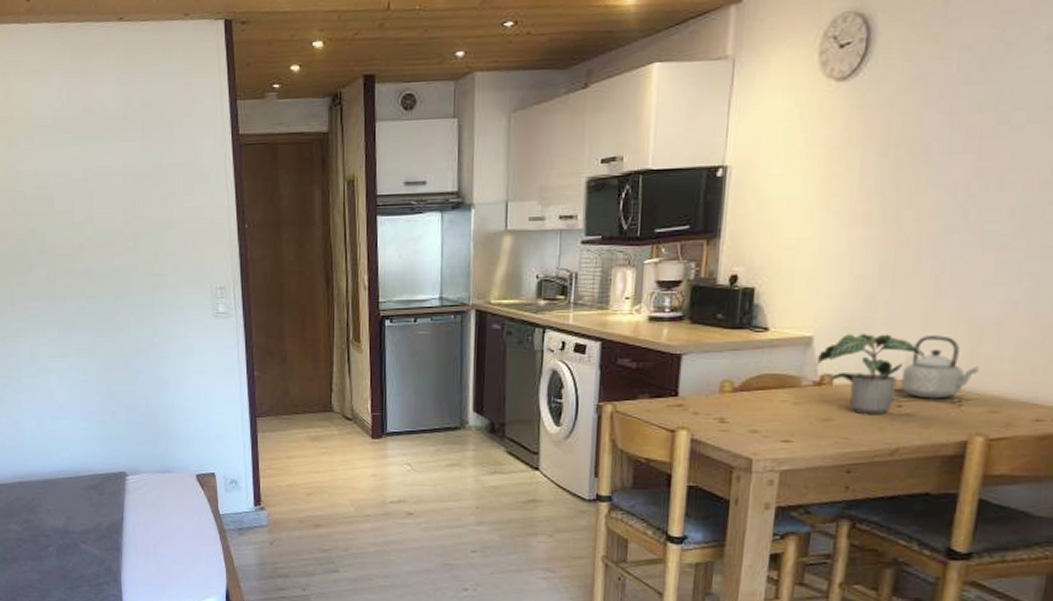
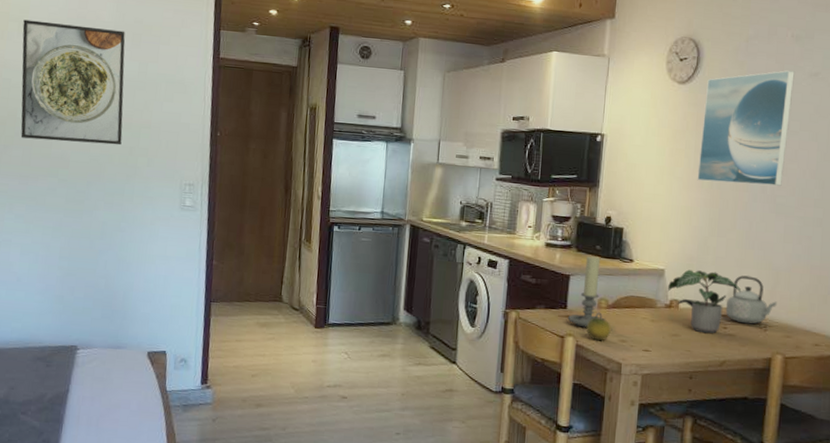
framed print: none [28,118,145,256] -> present [20,19,126,146]
candle holder: none [679,328,731,418] -> present [567,256,606,328]
fruit: none [704,403,738,432] -> present [586,316,611,340]
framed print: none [862,35,1023,214] -> present [697,69,795,187]

